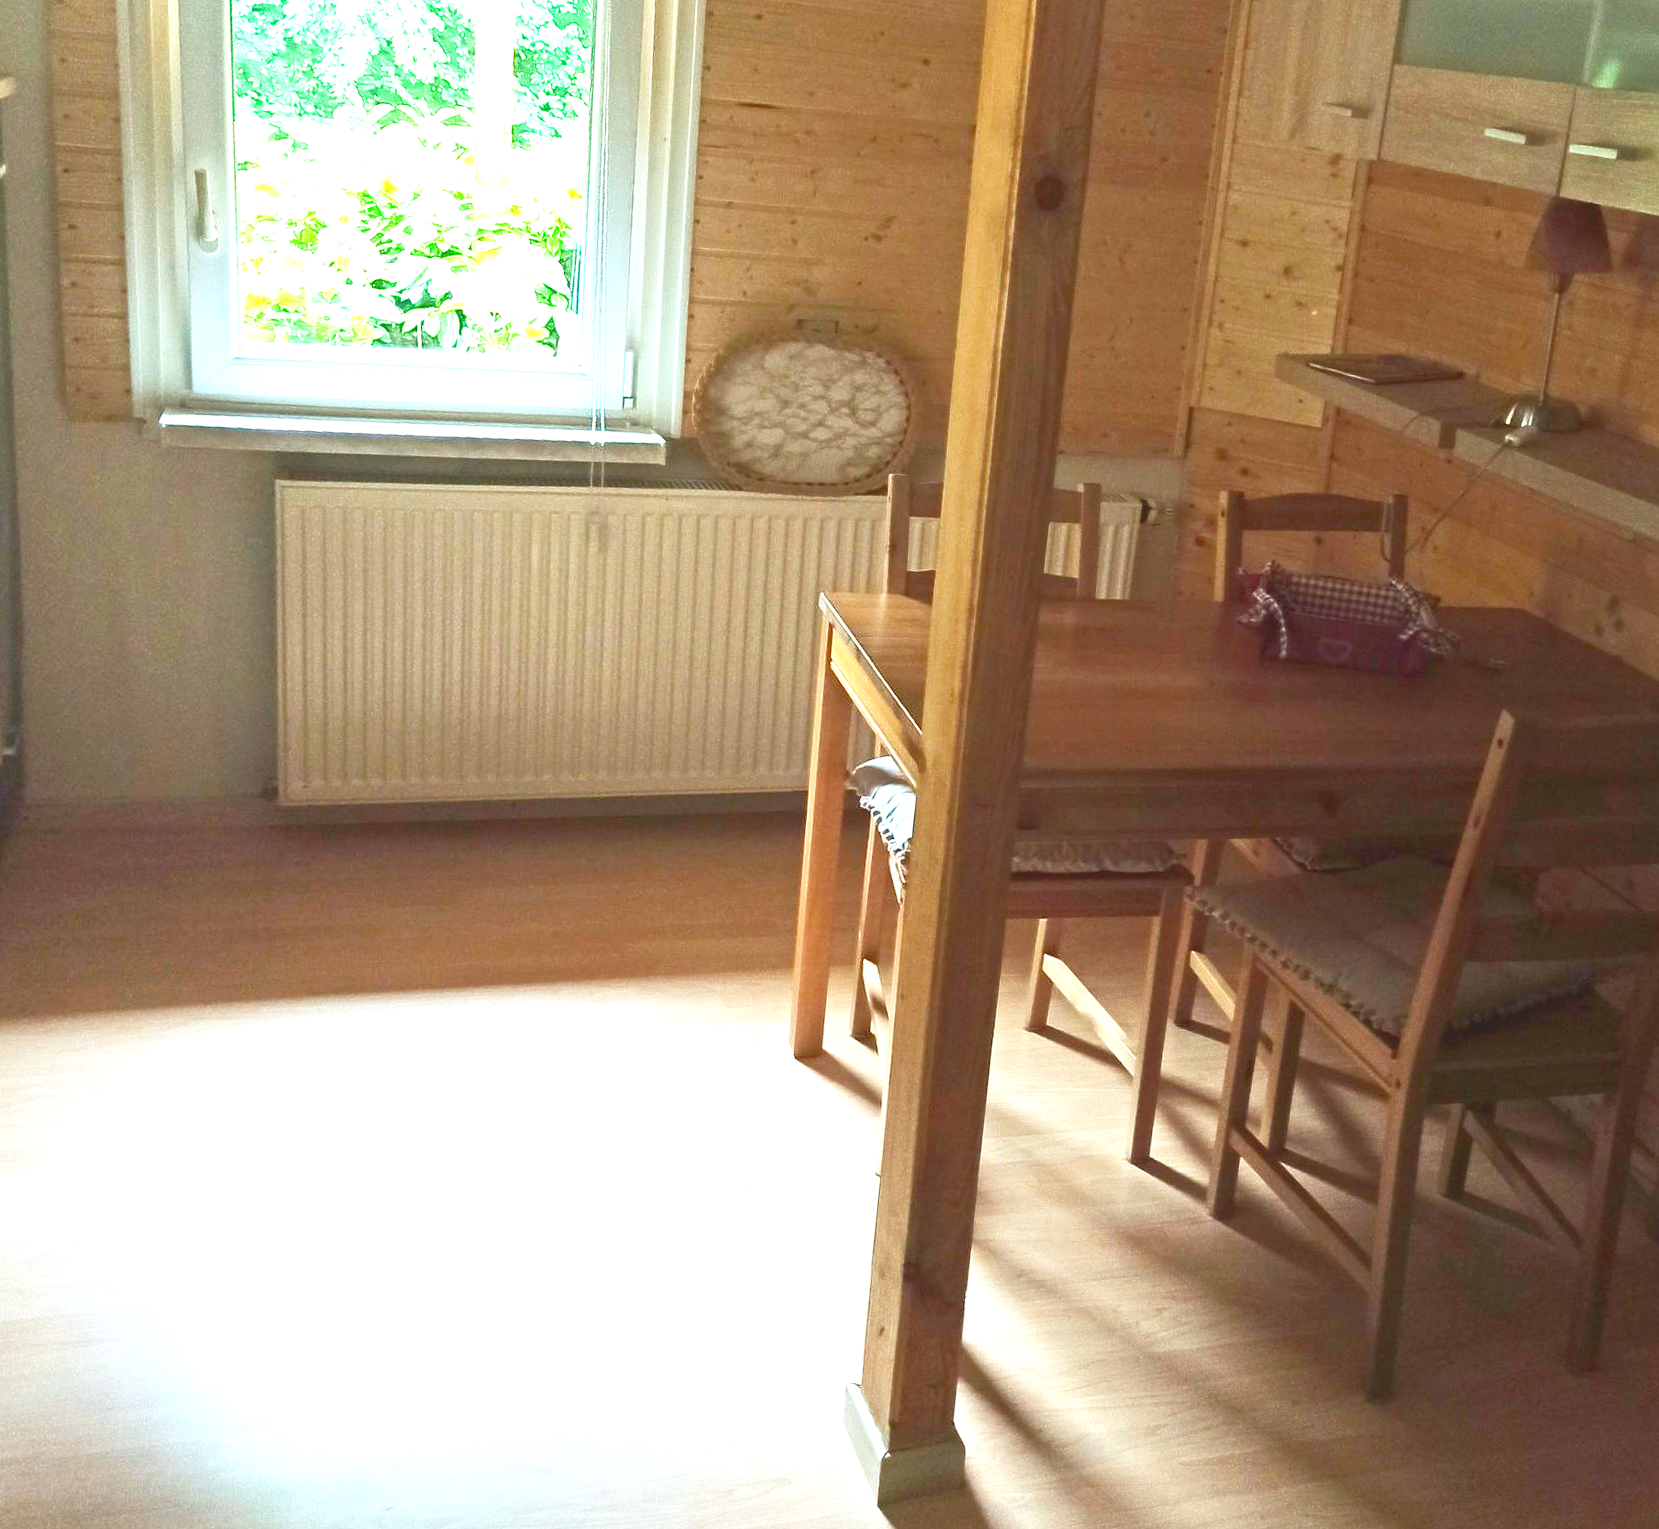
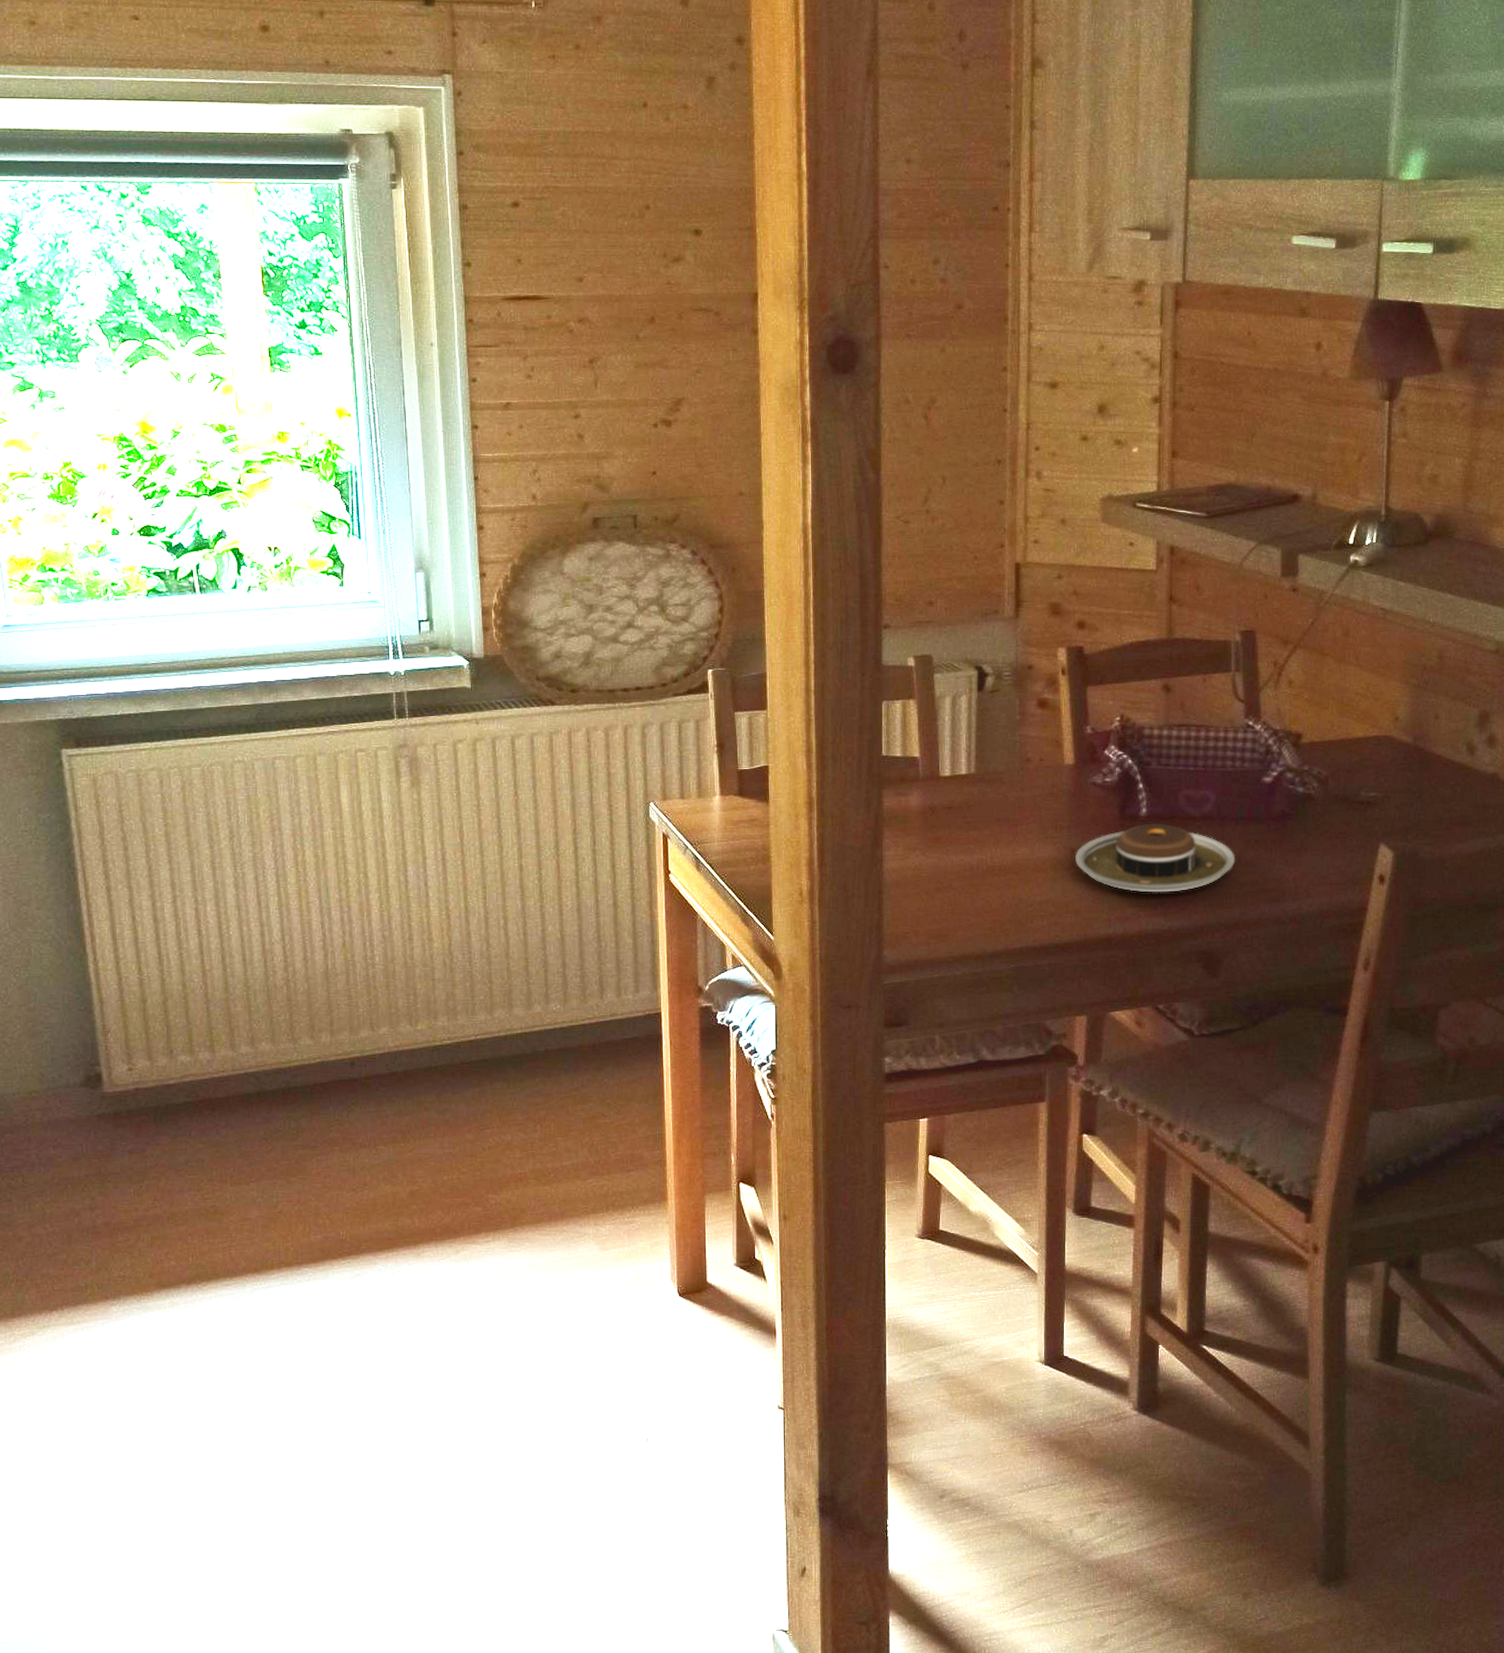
plate: none [1214,665,1365,733] -> present [1075,823,1236,893]

